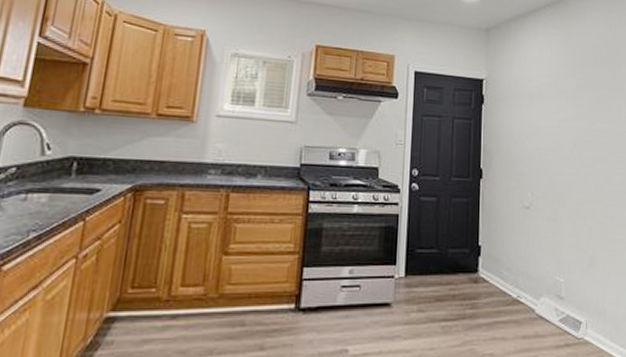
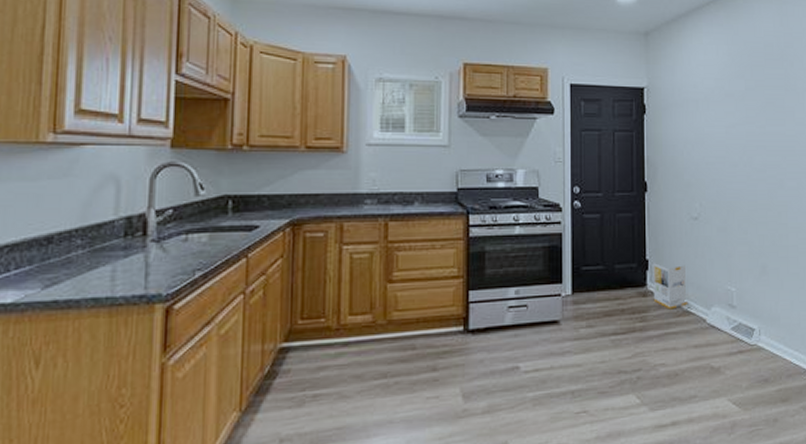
cardboard box: none [484,249,518,298] -> present [653,263,689,310]

